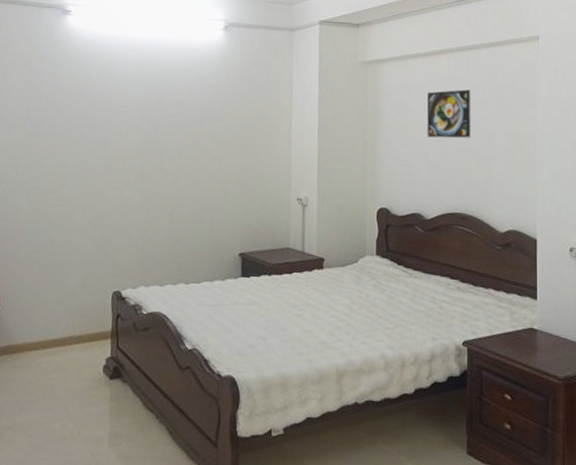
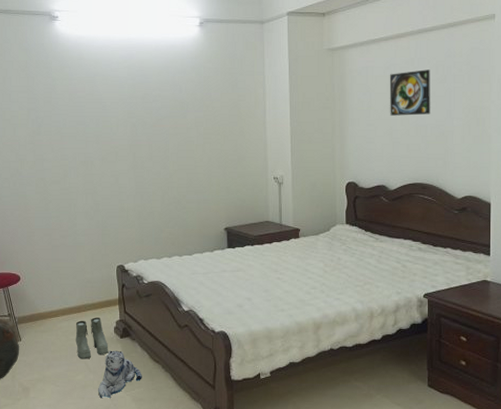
boots: none [56,352,95,404] -> present [75,317,109,359]
plush toy: none [77,394,132,454] -> present [98,350,142,399]

